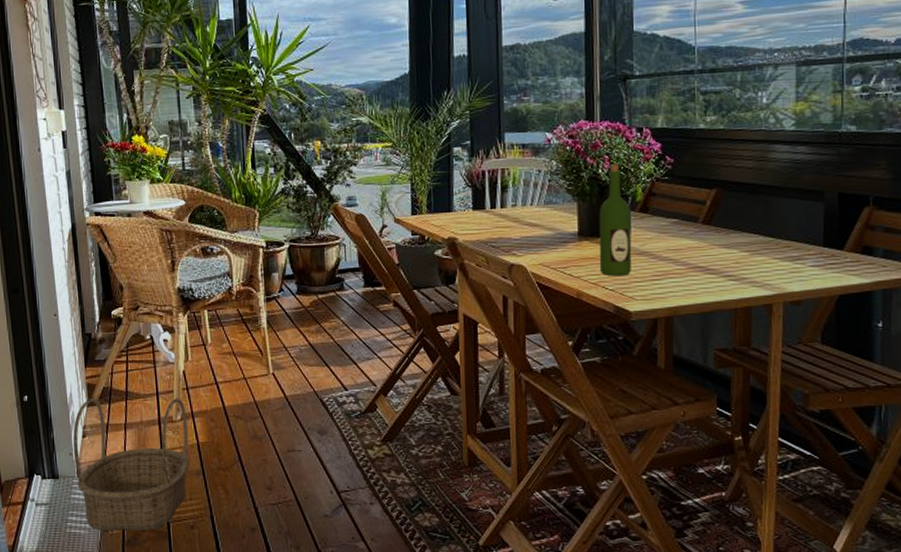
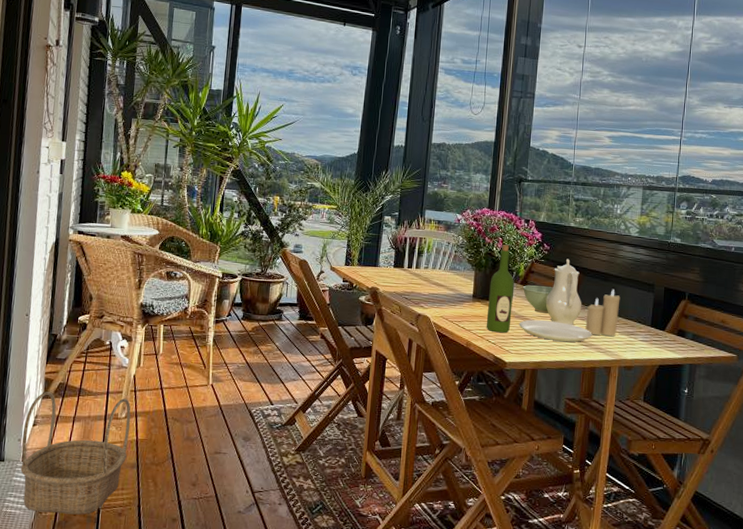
bowl: none [642,210,683,245] -> present [522,285,553,313]
plate: none [642,254,743,279] -> present [519,320,592,342]
teapot: none [675,171,726,256] -> present [545,258,582,325]
candle: none [732,204,778,266] -> present [585,289,621,337]

